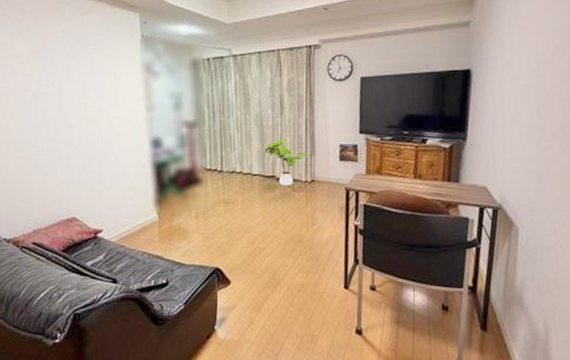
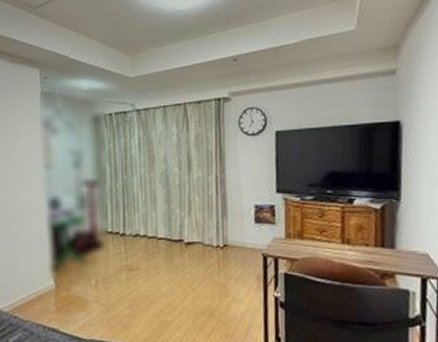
house plant: present [264,139,311,186] -> none [171,199,223,251]

